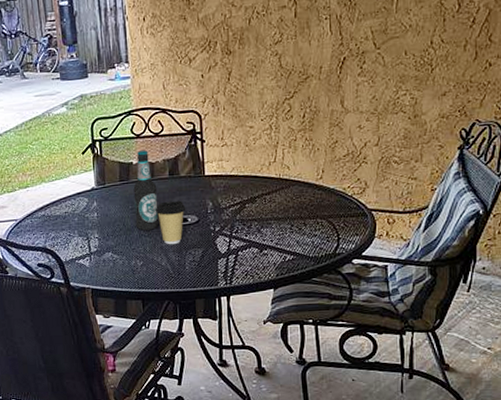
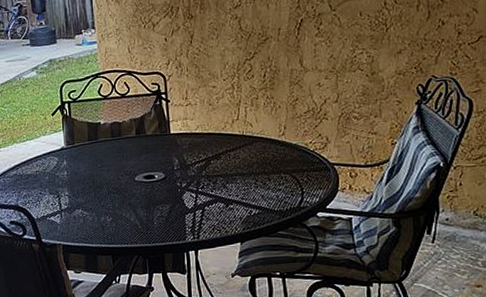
bottle: present [133,150,159,231] -> none [101,111,127,188]
coffee cup: present [155,200,186,245] -> none [123,158,153,201]

